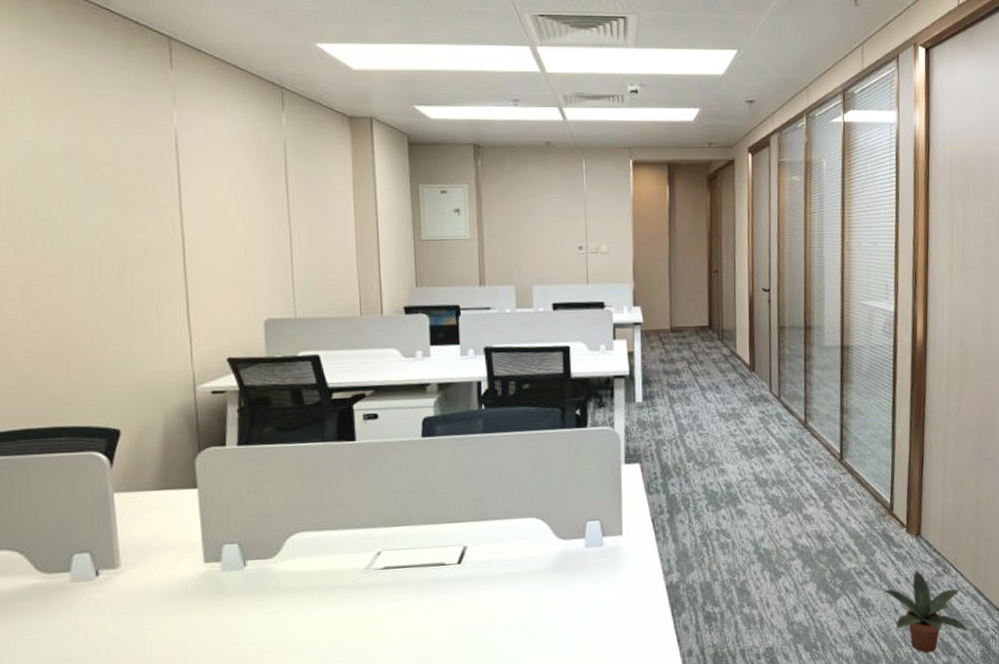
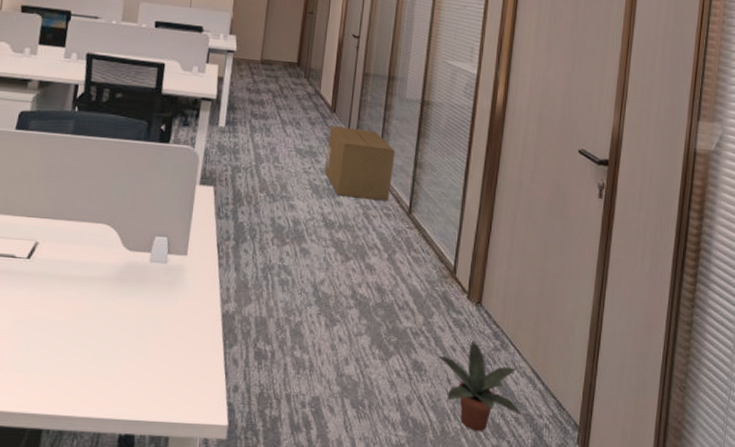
box: none [750,383,821,454] -> present [324,126,396,202]

